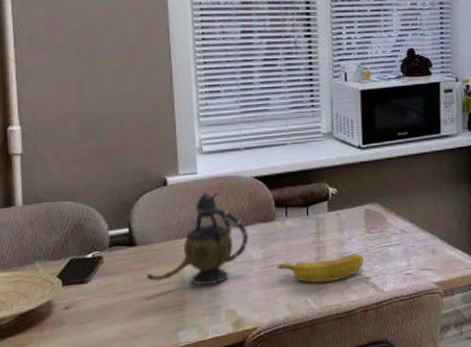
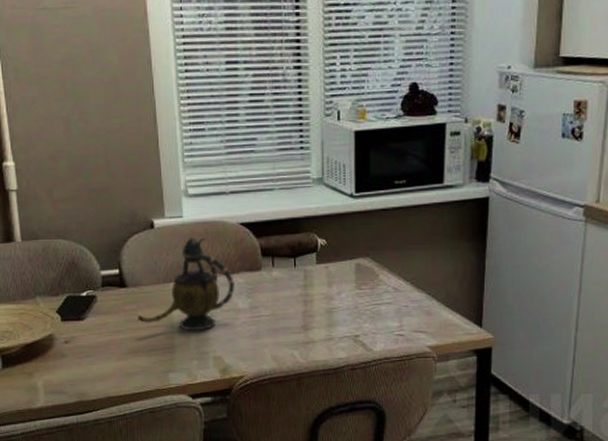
banana: present [277,253,365,283] -> none [263,309,354,336]

